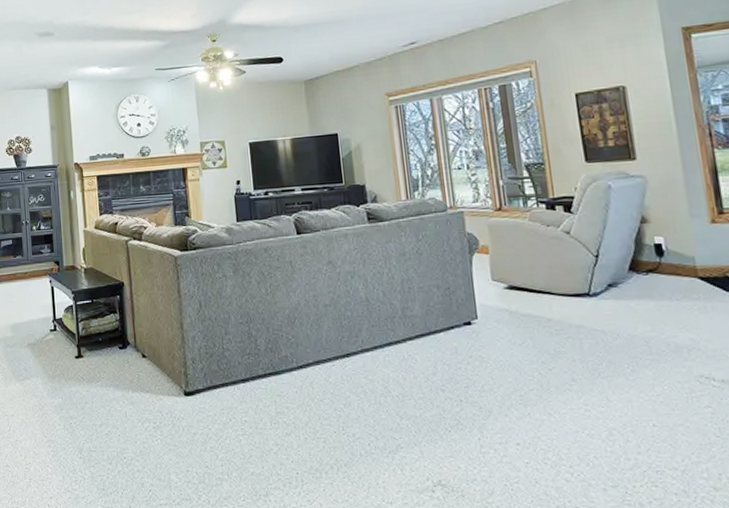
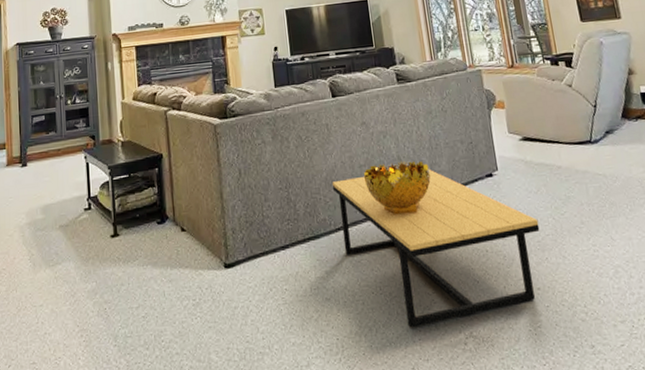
coffee table: none [294,314,523,470] -> present [331,170,540,328]
decorative bowl: none [328,303,402,357] -> present [363,160,431,215]

